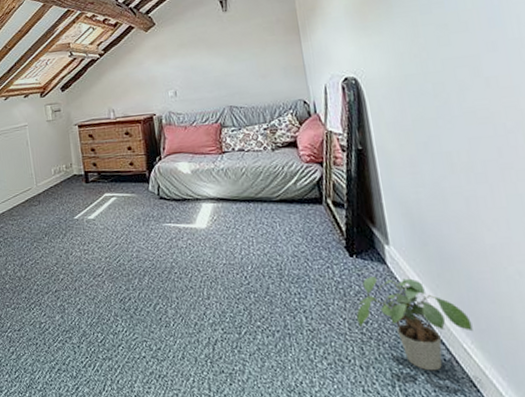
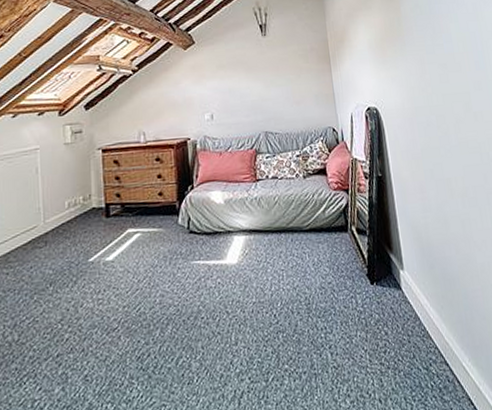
potted plant: present [356,277,473,371] -> none [376,302,470,395]

